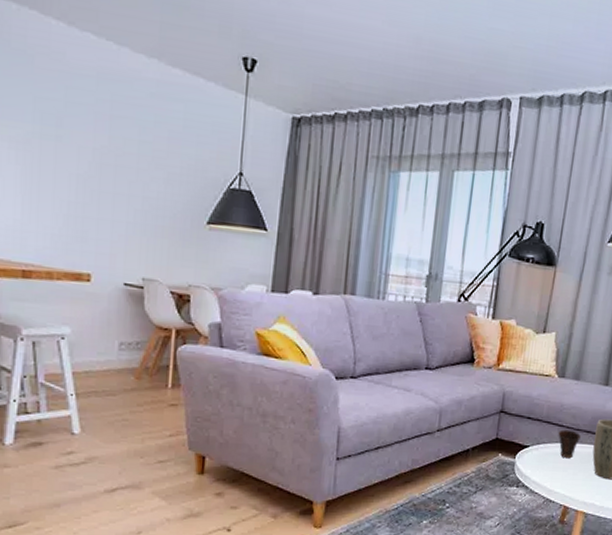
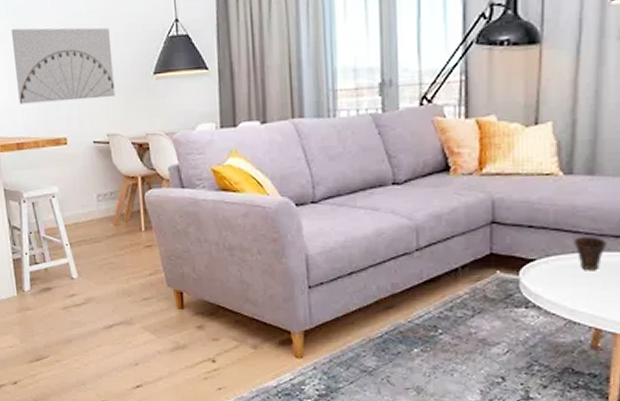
wall art: none [34,137,164,239] -> present [10,27,116,104]

